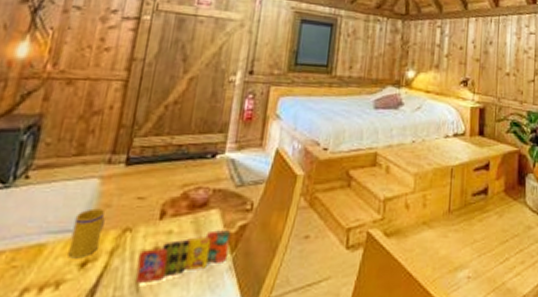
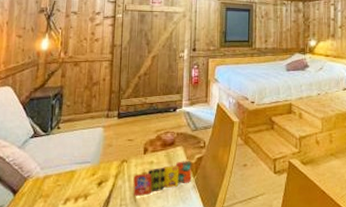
mug: present [68,208,105,259] -> none [90,147,109,180]

